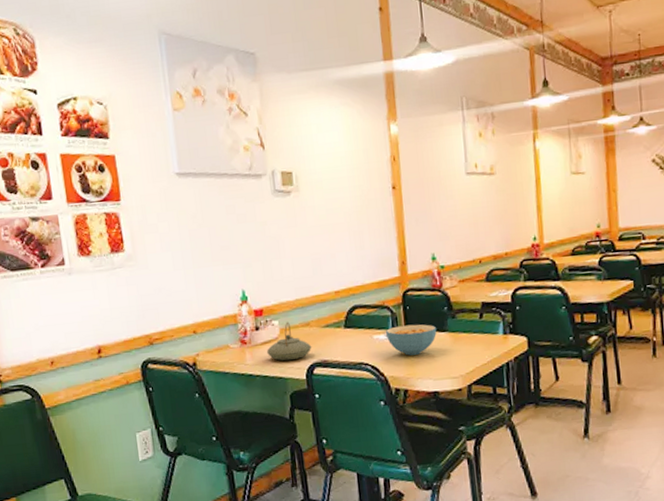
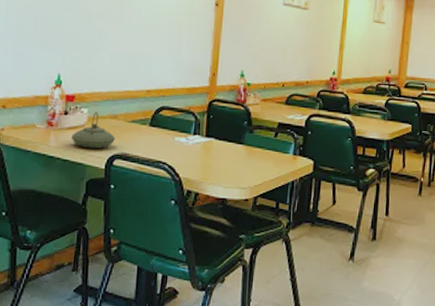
cereal bowl: present [385,324,437,356] -> none [187,132,235,162]

